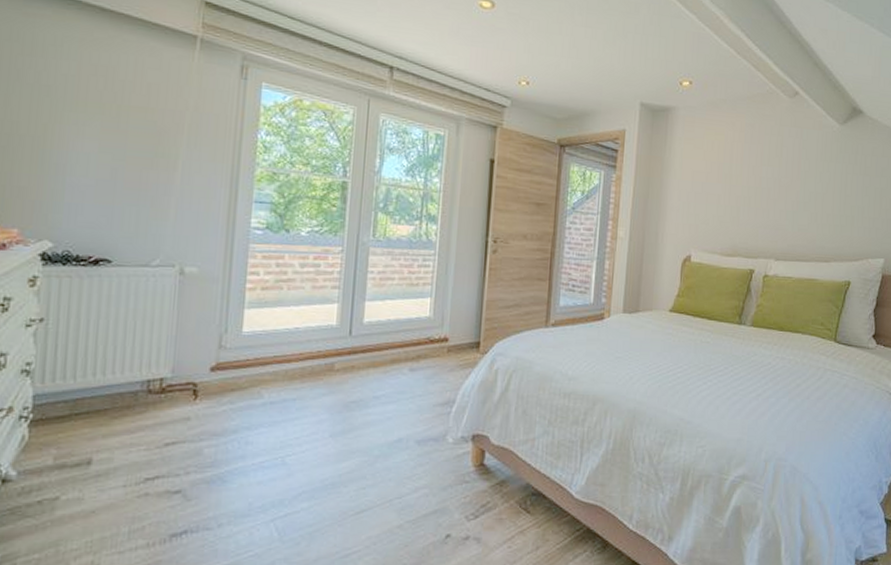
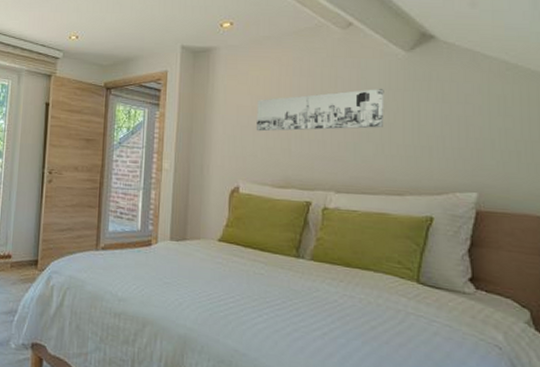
wall art: none [709,159,820,199] -> present [255,89,384,132]

